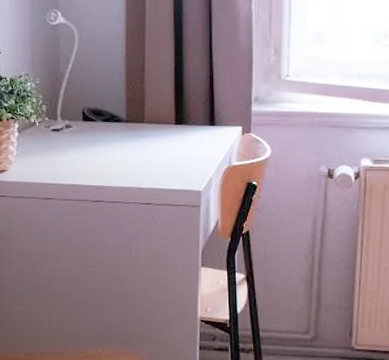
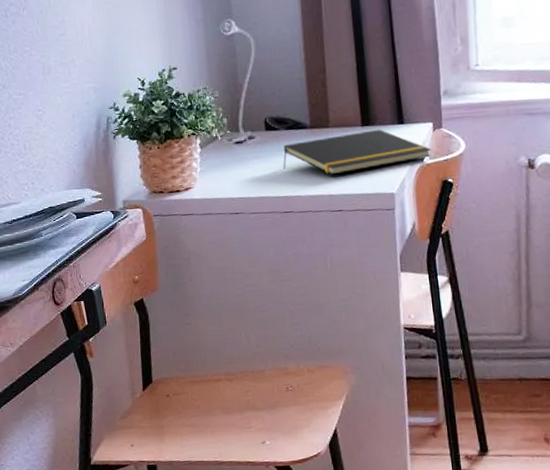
notepad: none [96,129,240,169] -> present [283,129,432,175]

